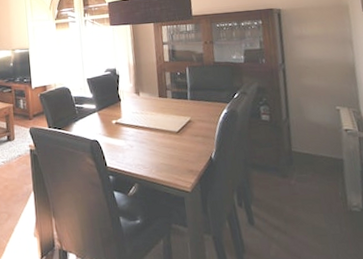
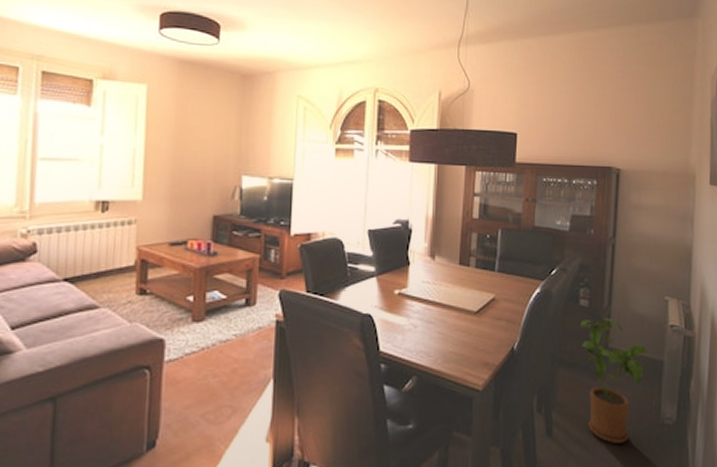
house plant: none [265,128,328,229] -> present [581,318,648,443]

